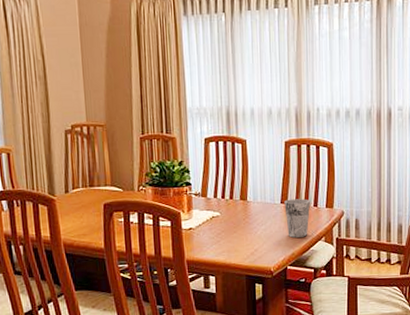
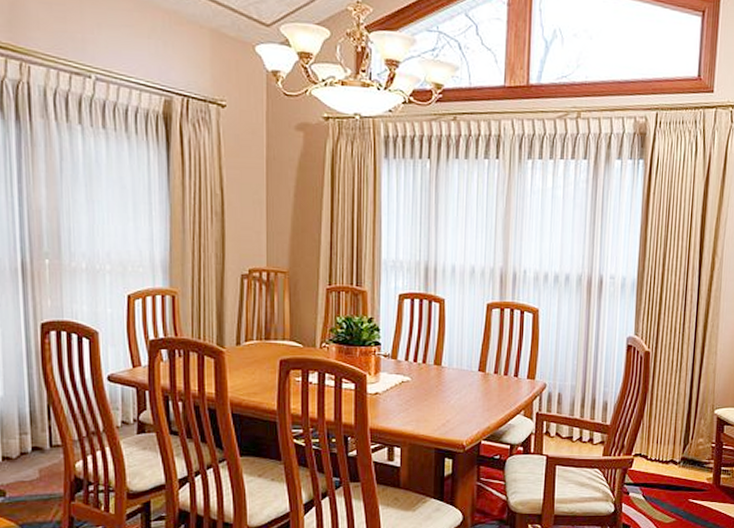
cup: present [284,199,311,238] -> none [482,367,511,409]

